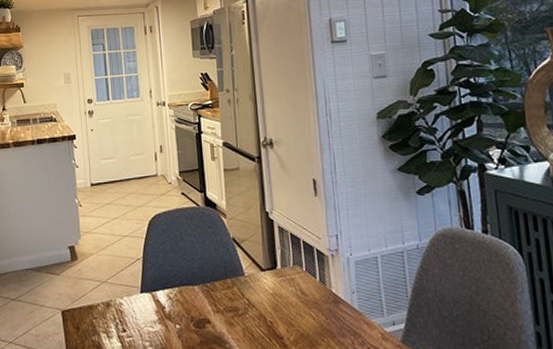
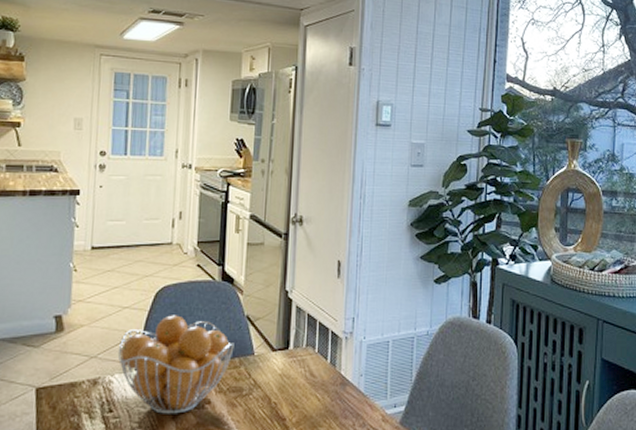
fruit basket: none [123,241,225,333] -> present [117,315,234,414]

